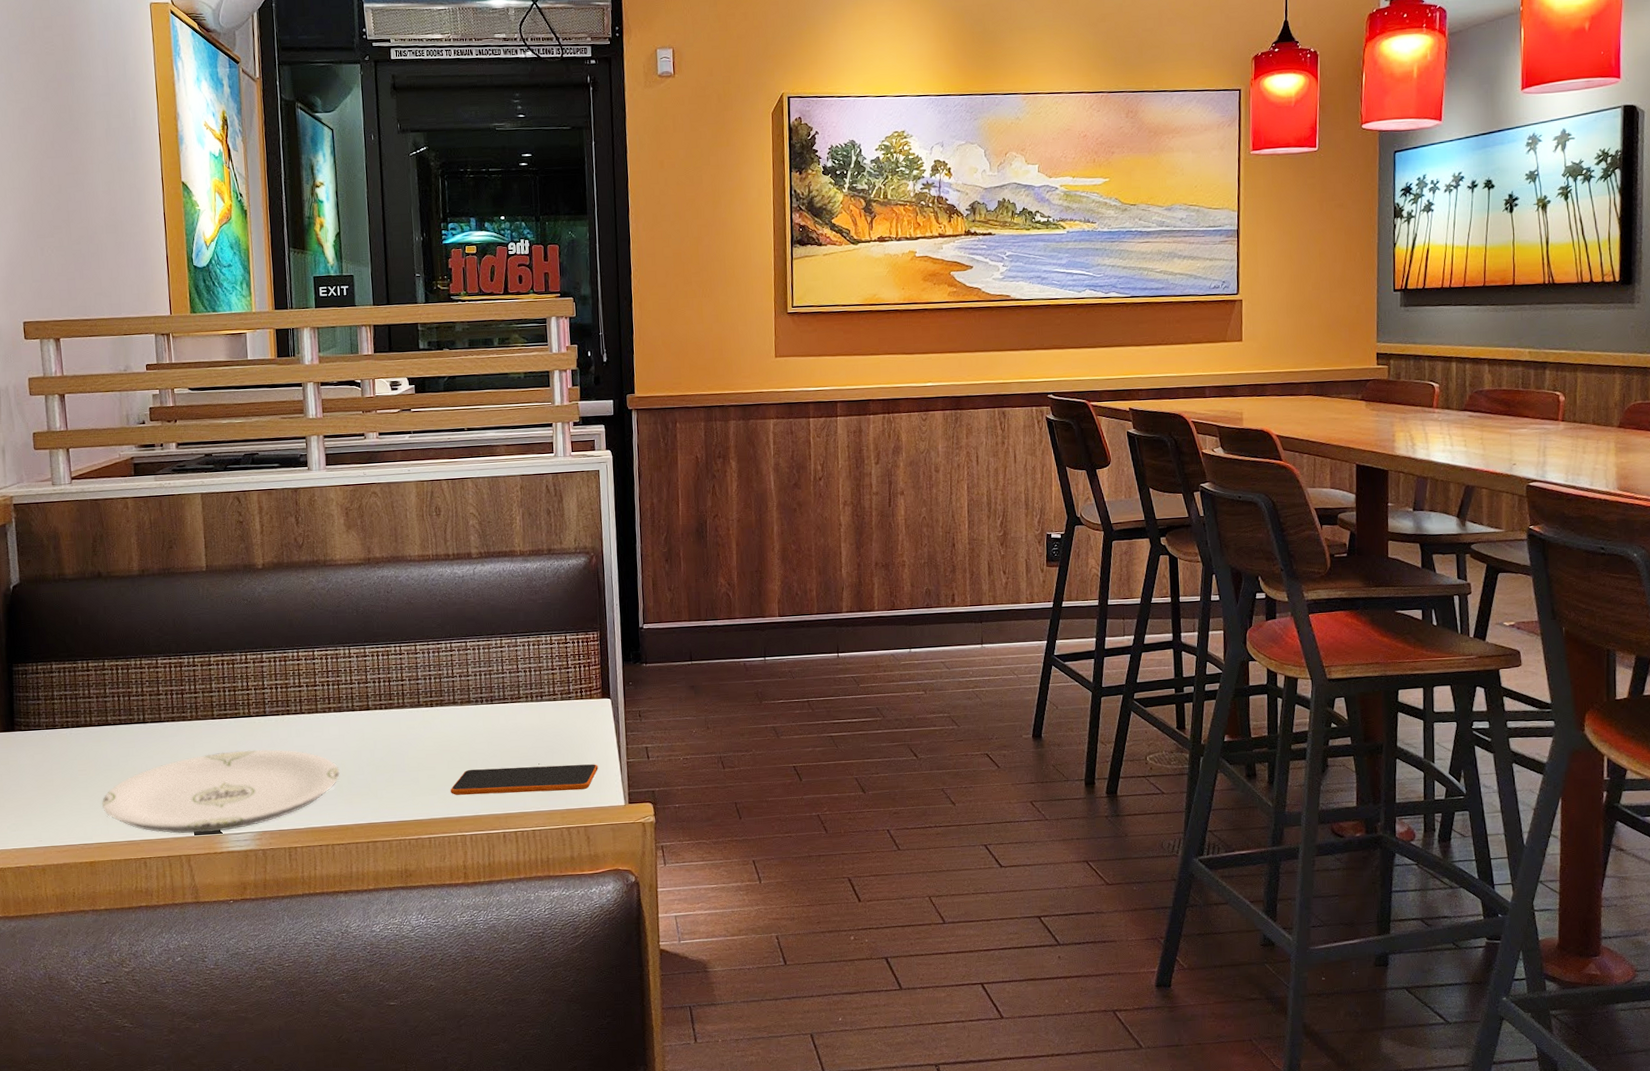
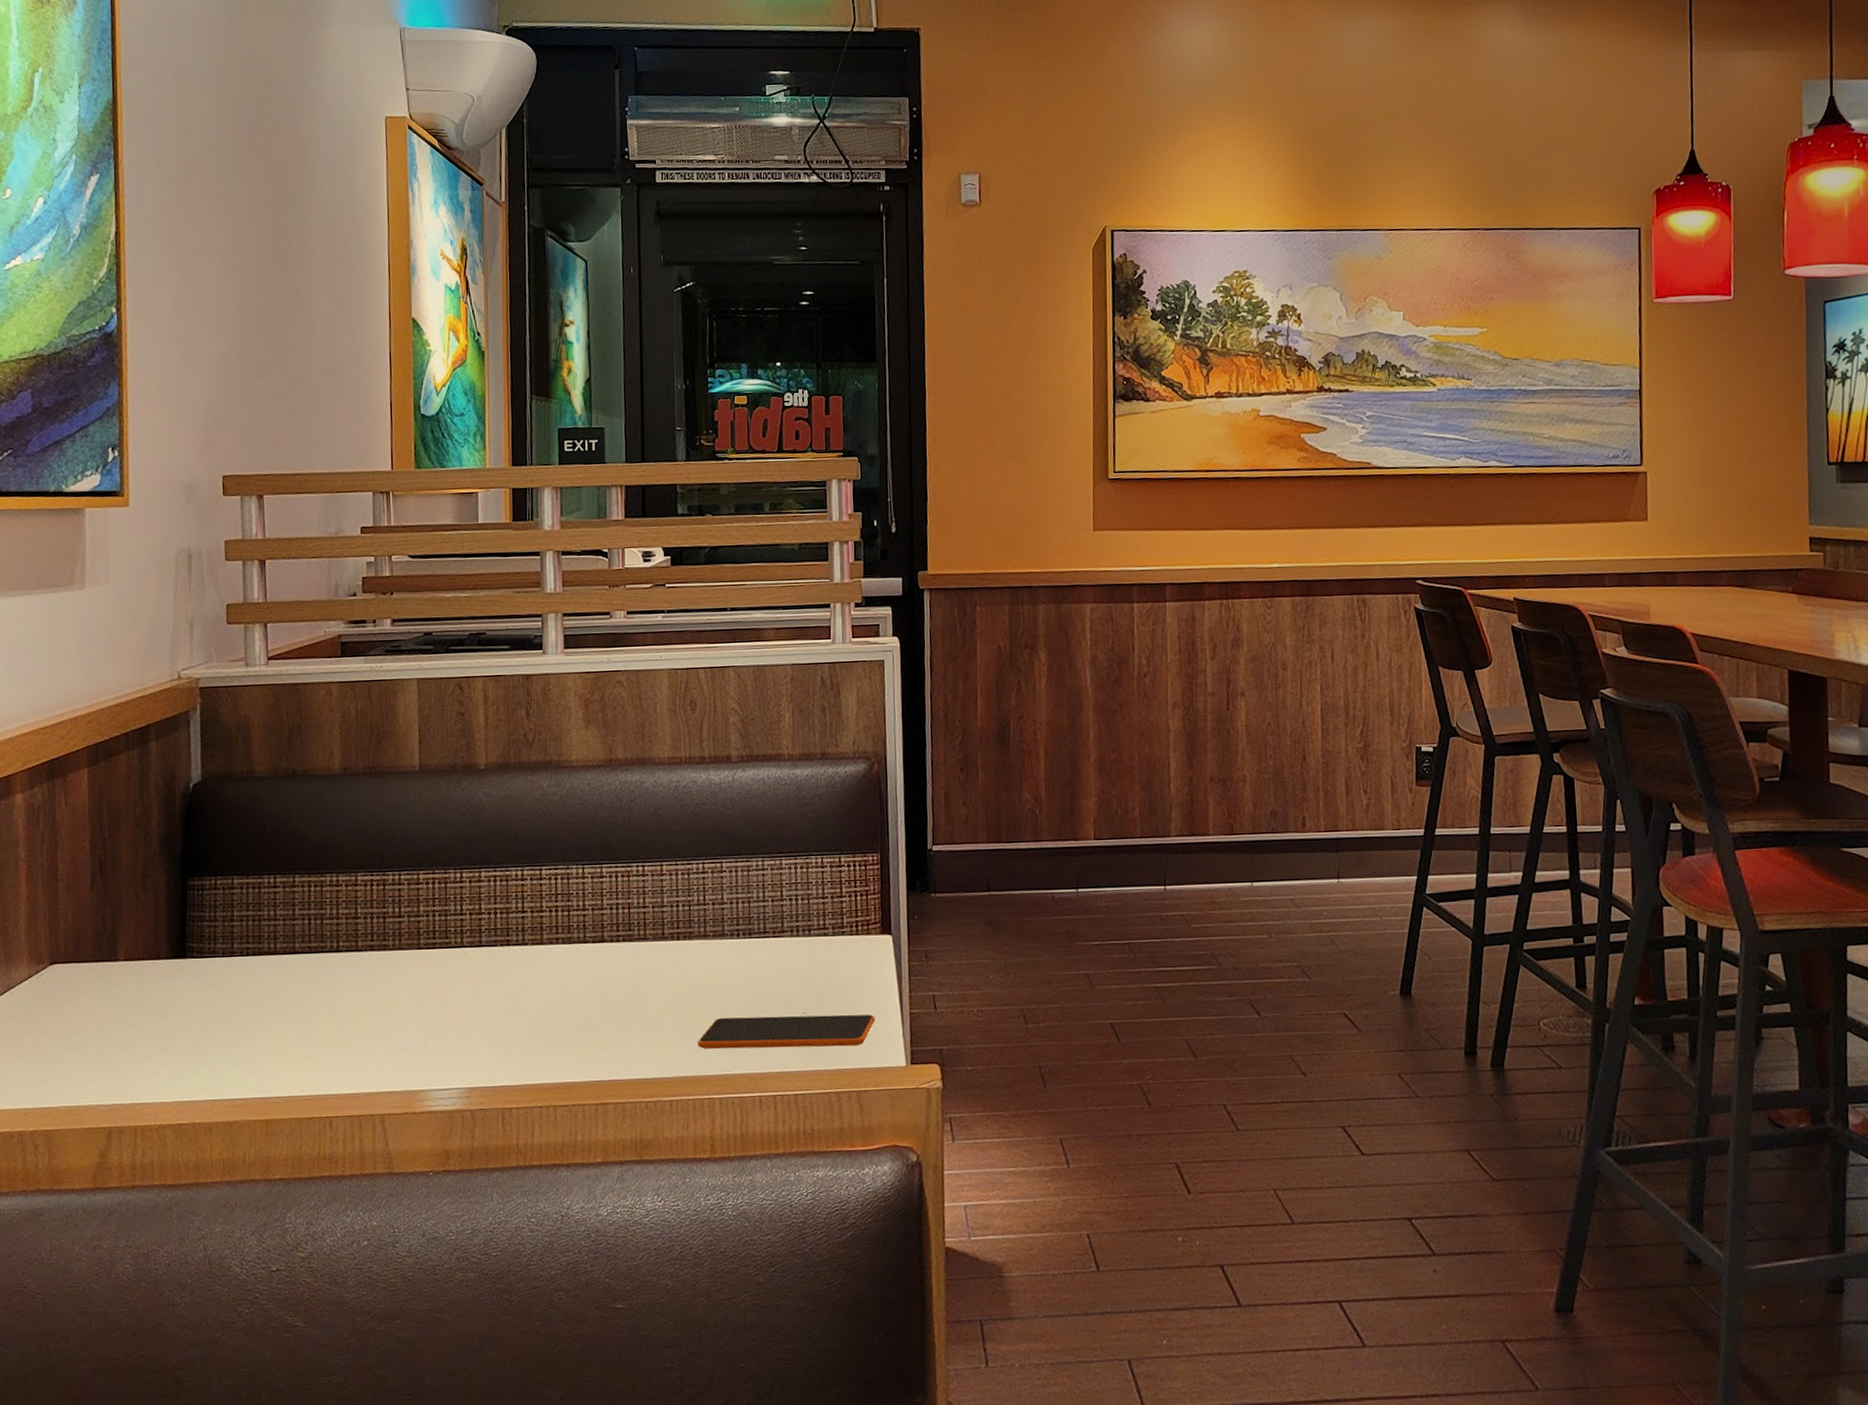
plate: present [102,749,340,834] -> none [283,987,567,1088]

